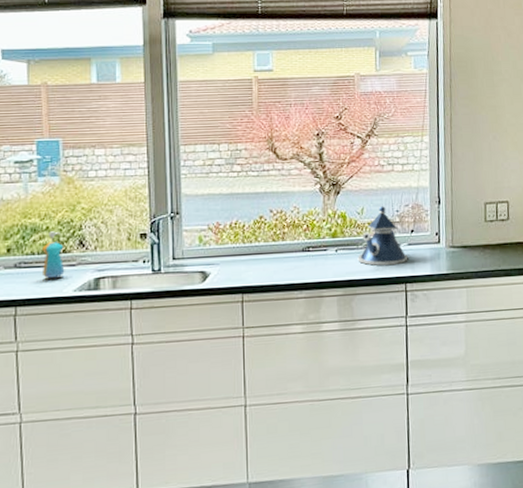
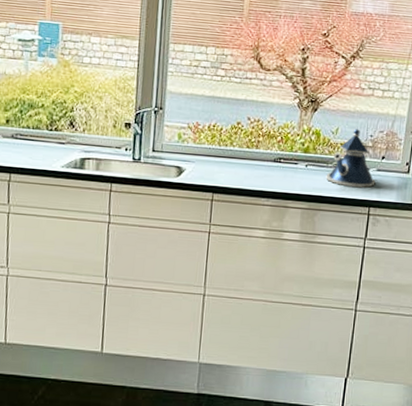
soap dispenser: present [41,231,65,278] -> none [34,109,55,152]

